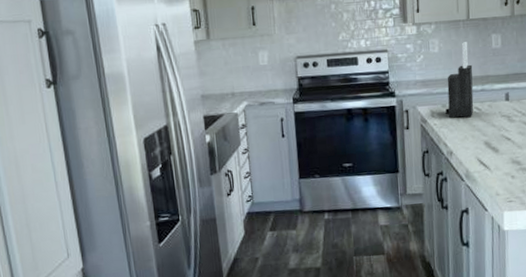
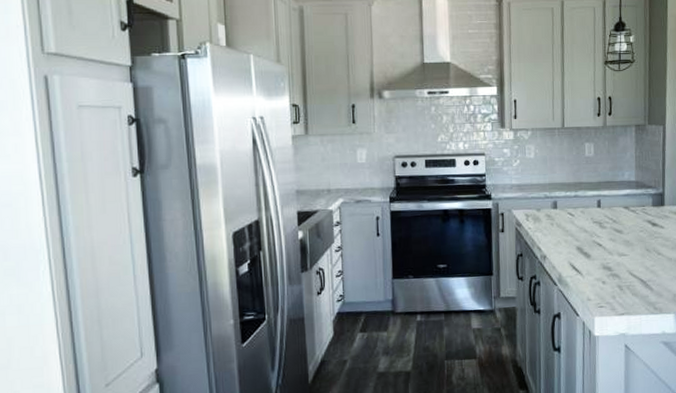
knife block: present [445,42,474,118] -> none [540,149,567,223]

